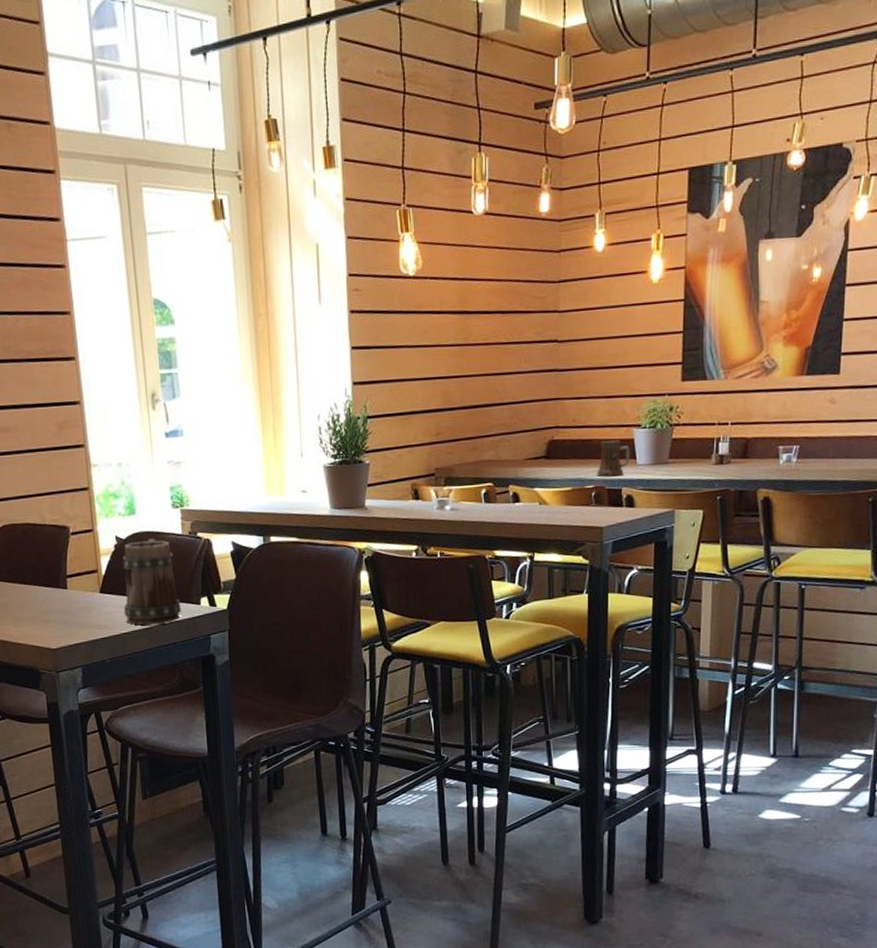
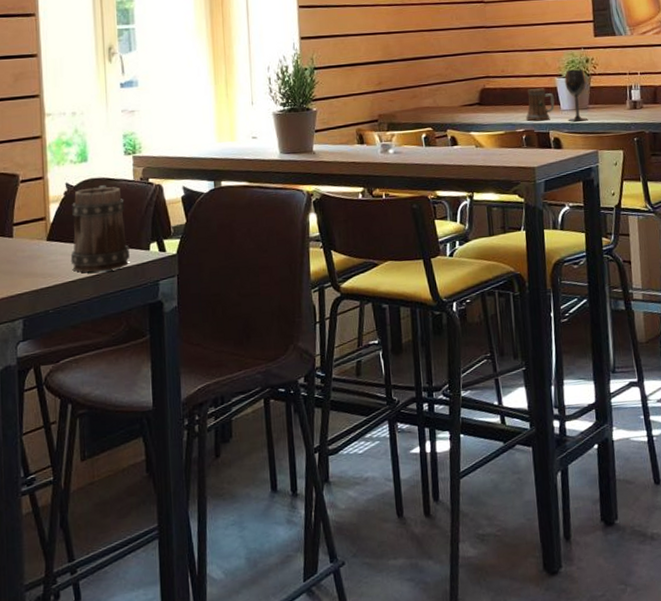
wine glass: none [643,418,668,478] -> present [564,69,587,122]

